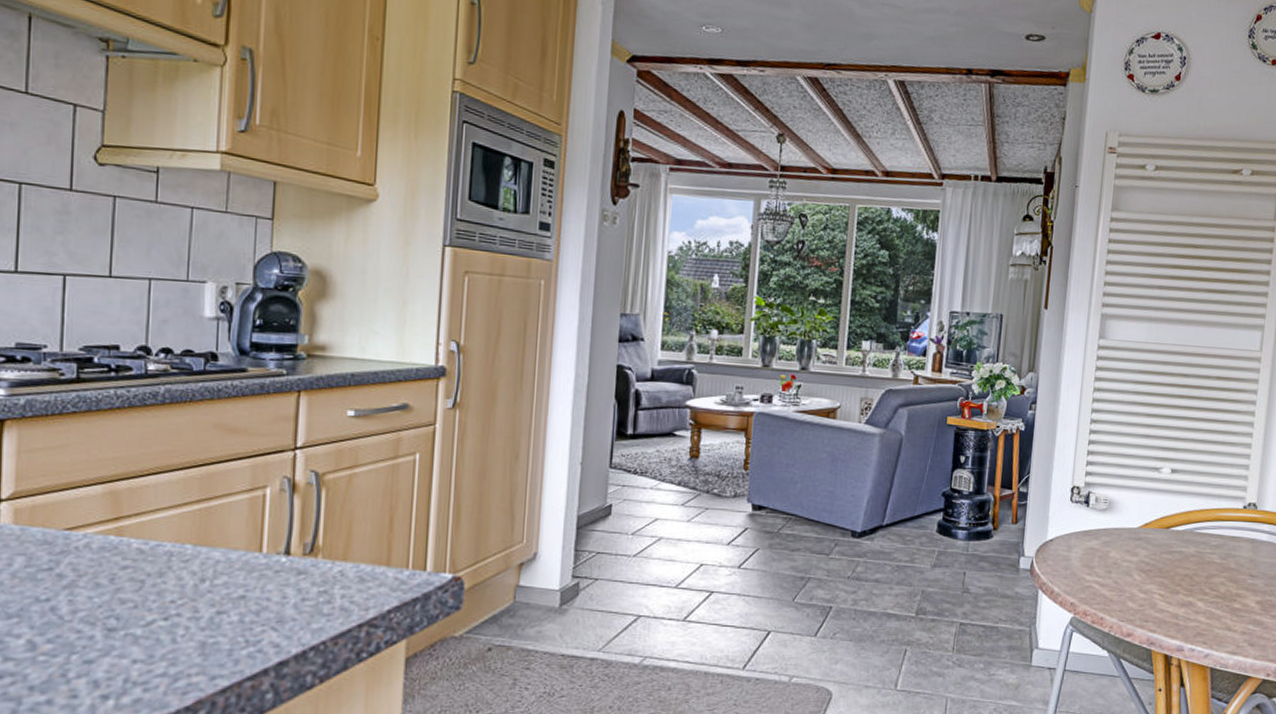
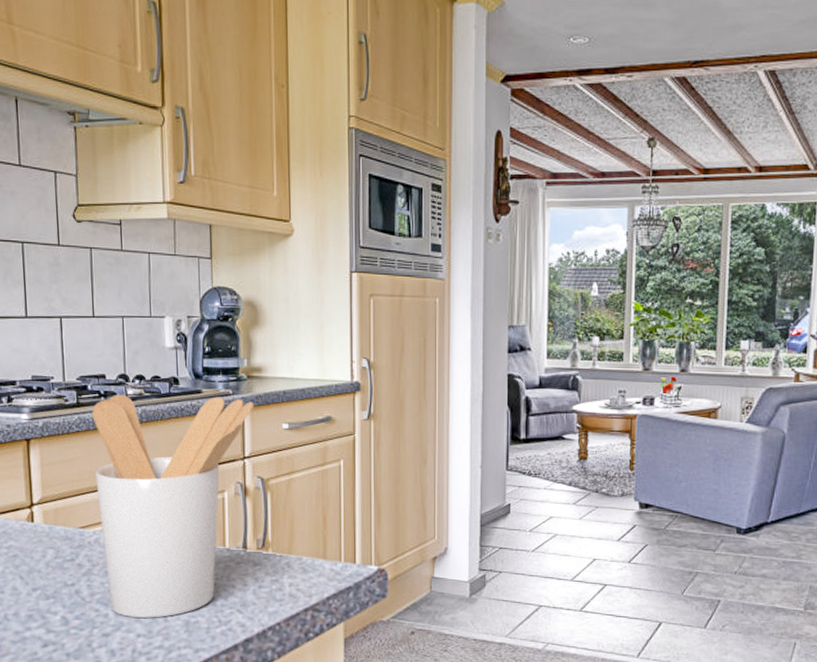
utensil holder: none [93,369,314,639] -> present [92,394,254,618]

